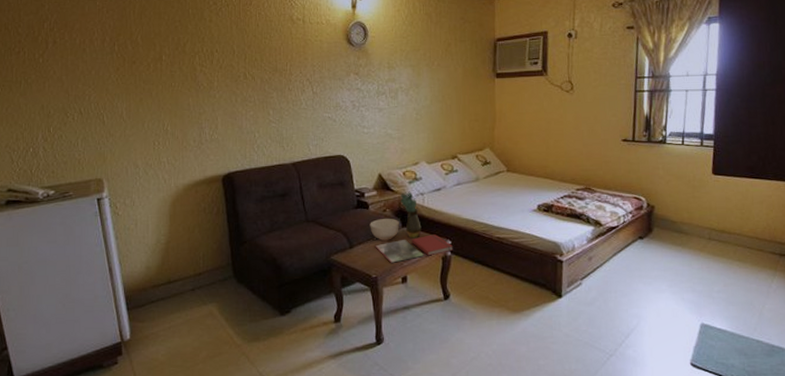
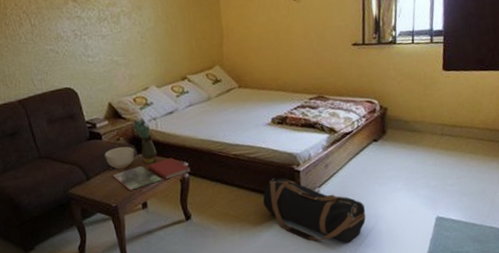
duffel bag: none [523,265,628,341] -> present [262,178,366,243]

